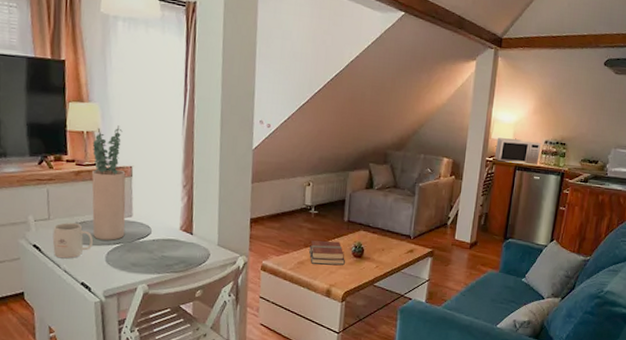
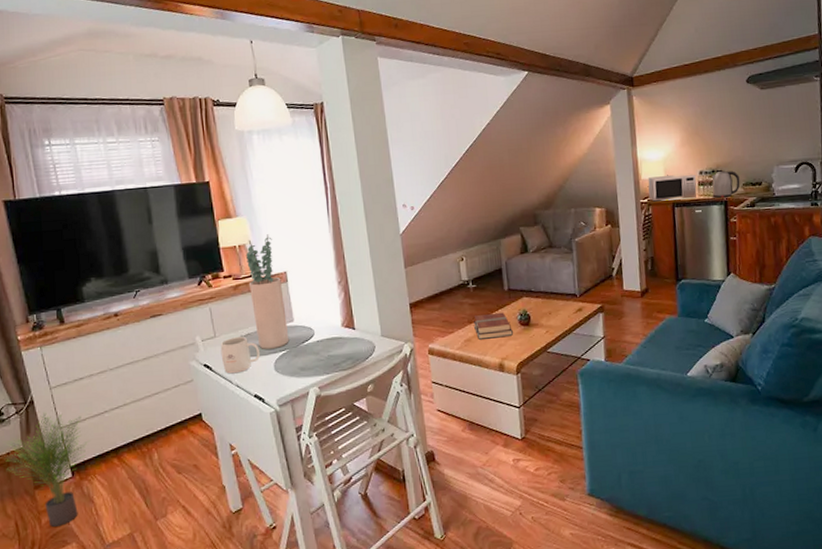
kettle: none [552,143,580,170] -> present [711,170,741,199]

